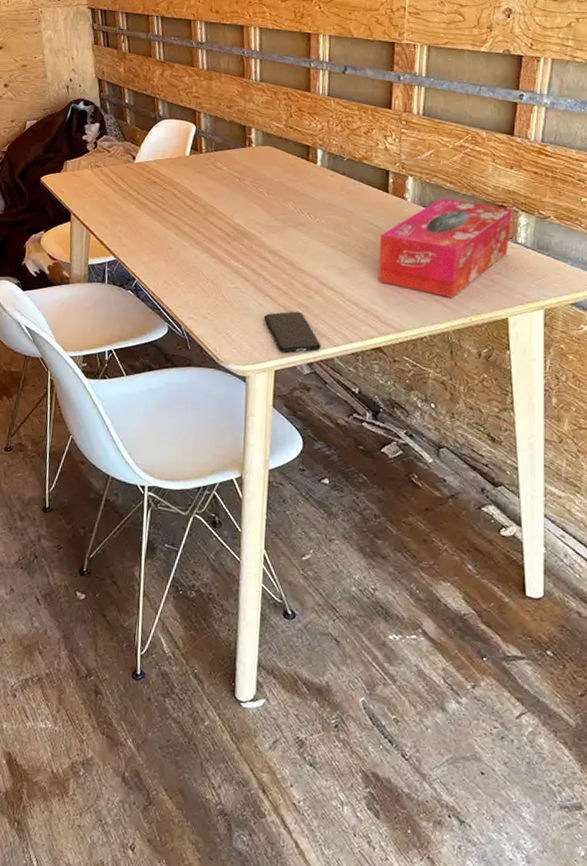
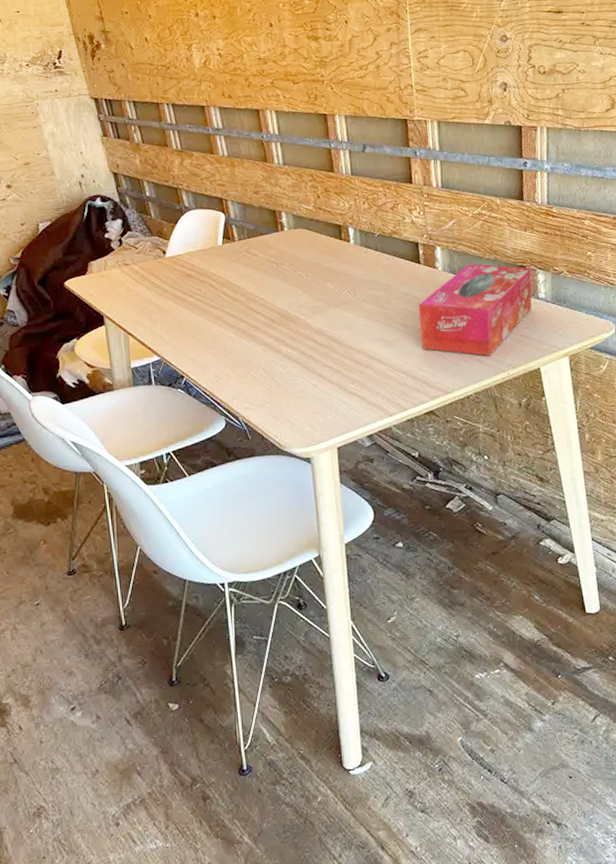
smartphone: present [263,311,321,354] -> none [319,387,378,430]

